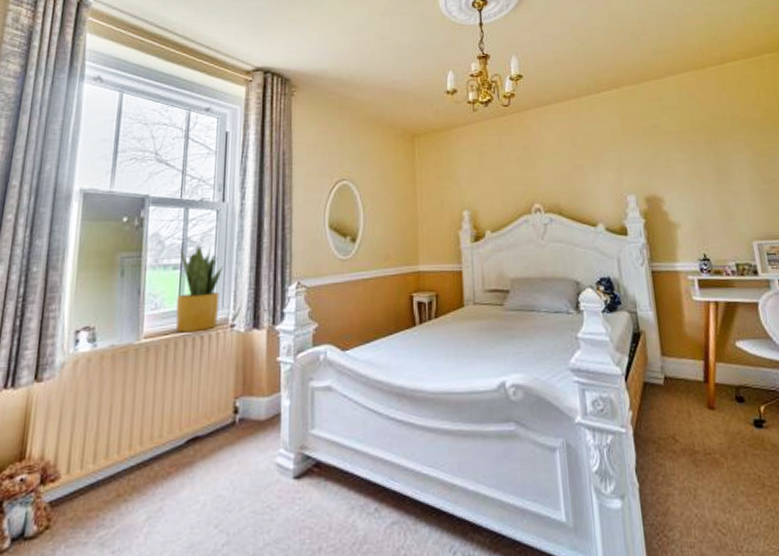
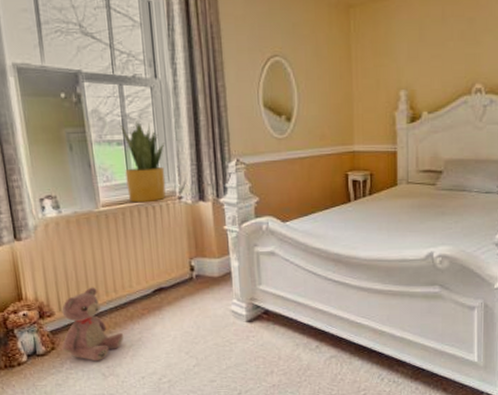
teddy bear: none [58,438,142,544] -> present [61,287,124,362]

